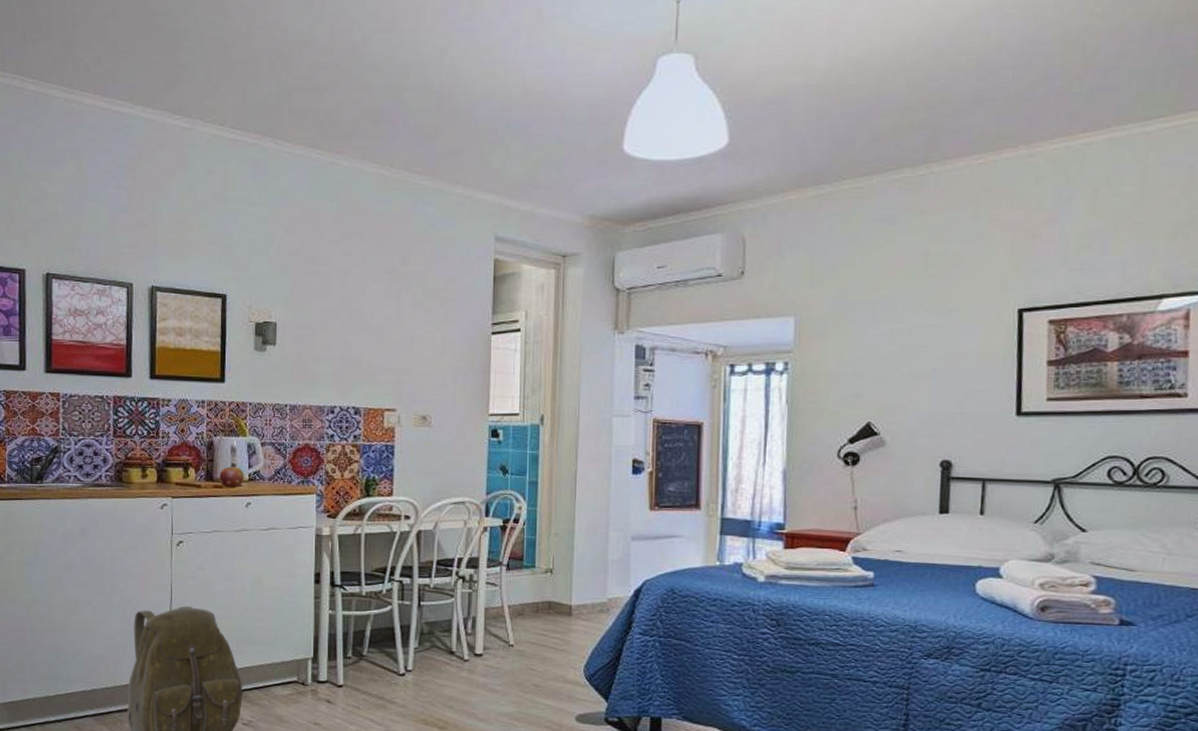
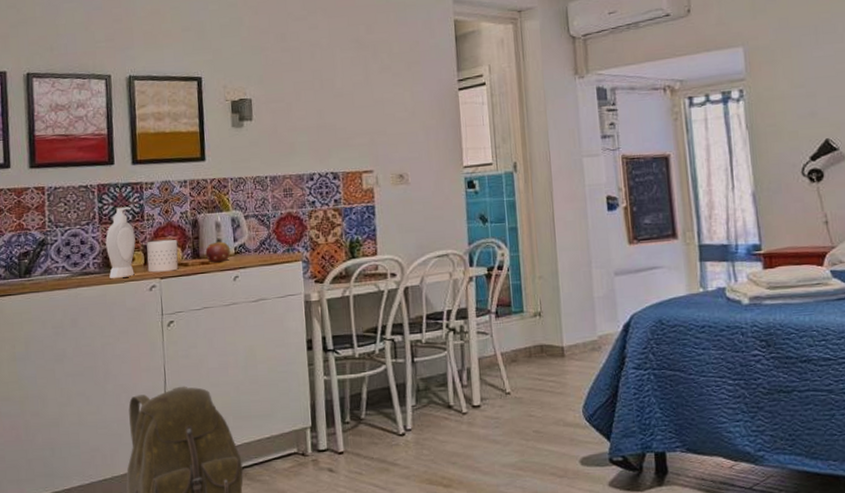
soap bottle: none [119,421,149,494] -> present [105,206,136,279]
mug: none [159,458,192,491] -> present [146,239,179,273]

